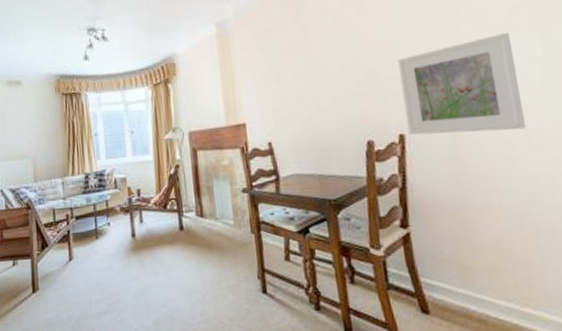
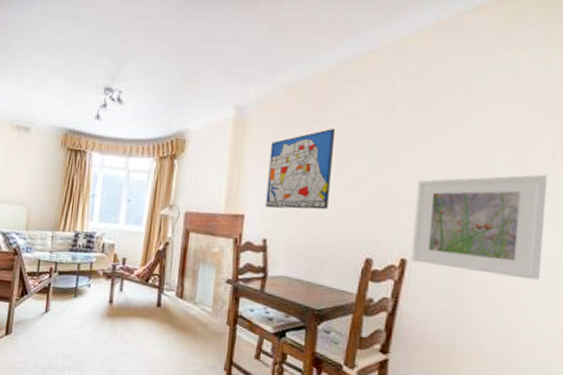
wall art: none [256,27,322,113] -> present [265,129,335,210]

